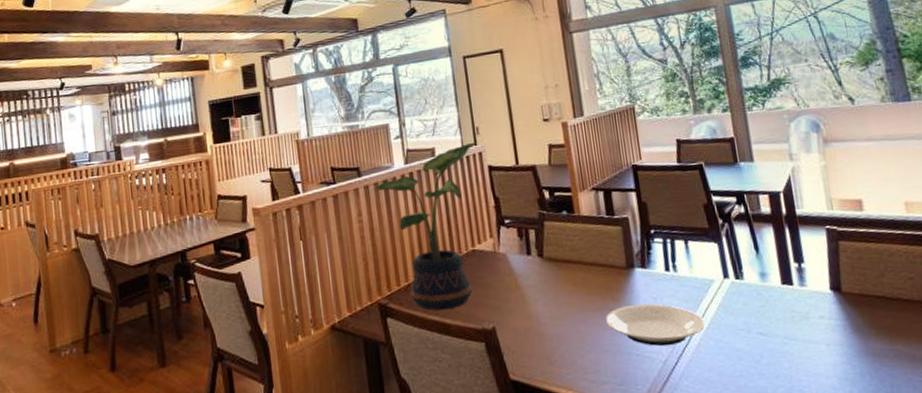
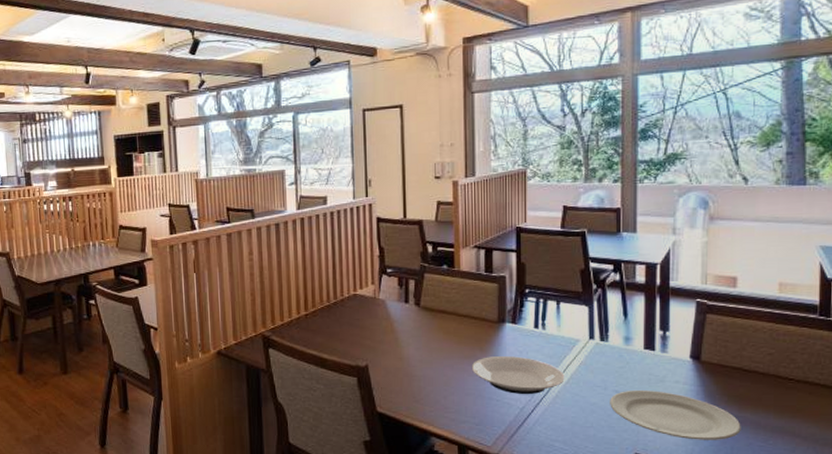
potted plant: present [373,142,477,311] -> none [265,193,368,346]
plate: none [755,329,897,381] -> present [610,389,741,440]

